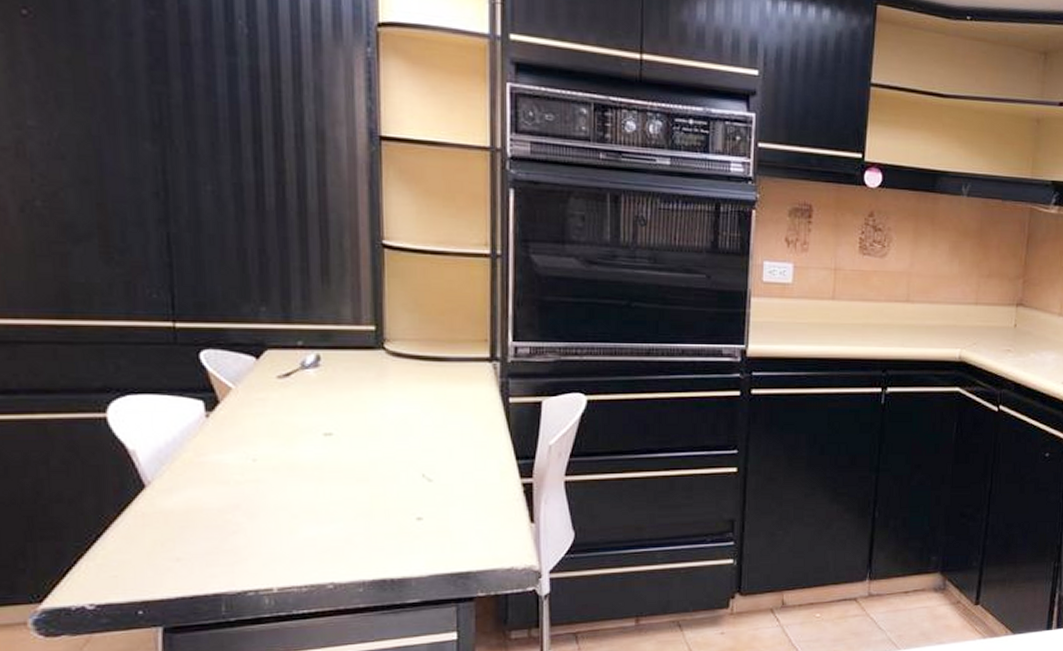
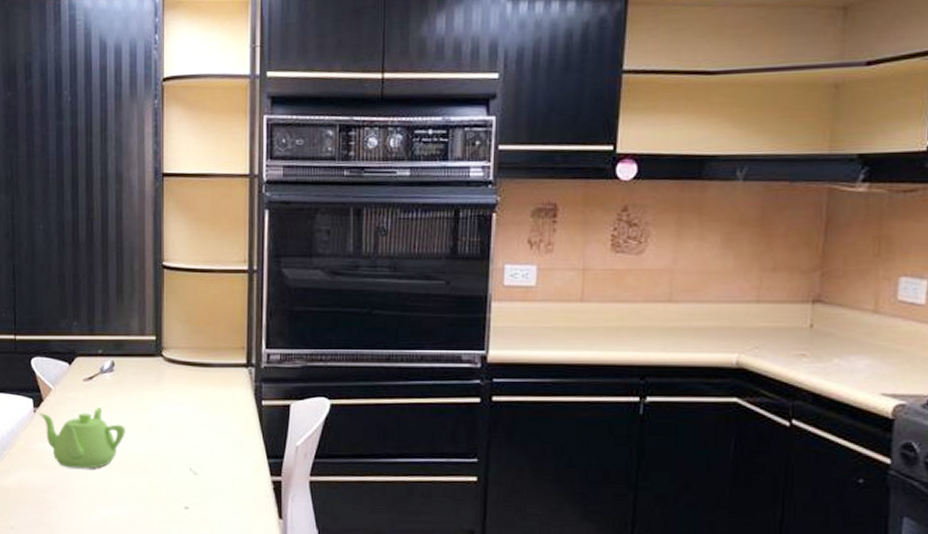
teapot: none [213,408,337,482] -> present [38,407,125,469]

